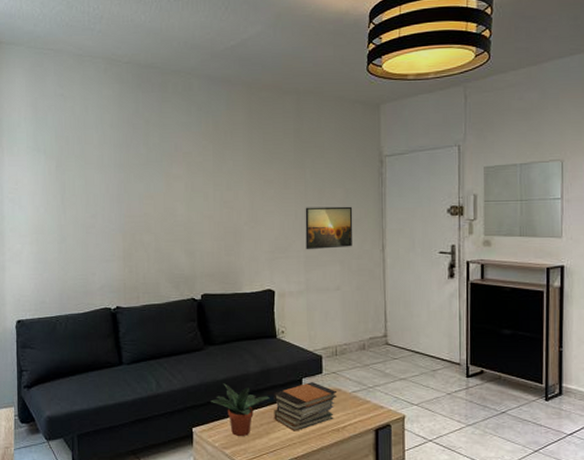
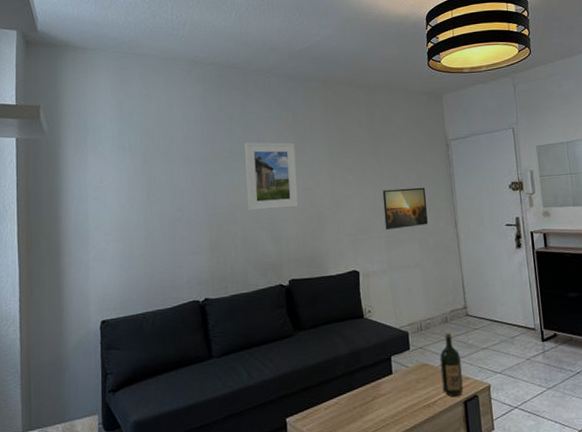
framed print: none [161,149,215,221] -> present [245,142,299,211]
potted plant: present [211,383,270,436] -> none [303,368,361,422]
book stack: present [274,381,338,431] -> none [364,358,426,412]
wine bottle: none [353,359,376,423] -> present [439,332,463,397]

